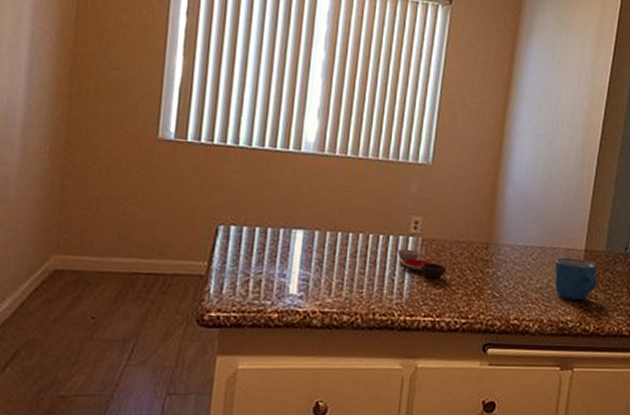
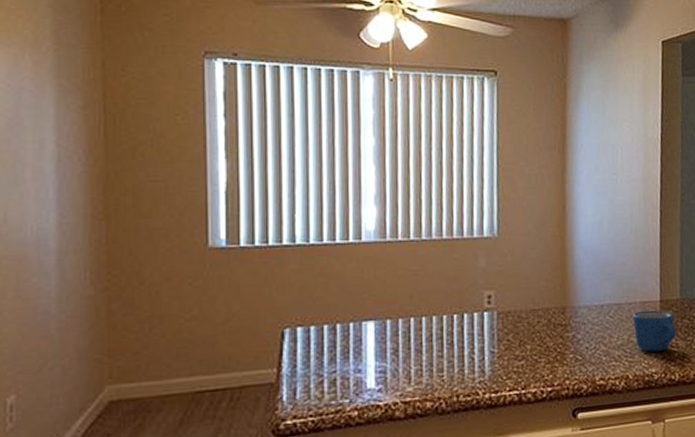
bowl: present [397,249,447,278] -> none [474,325,526,351]

